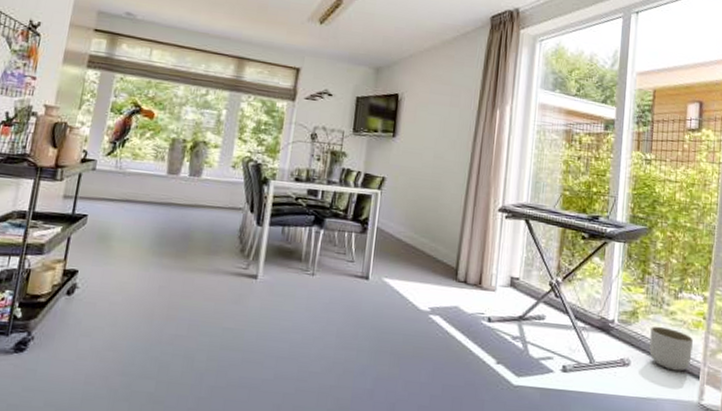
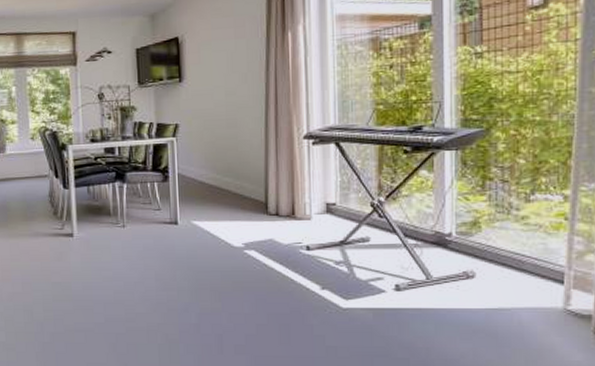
planter: present [649,326,693,372] -> none [497,233,552,278]

